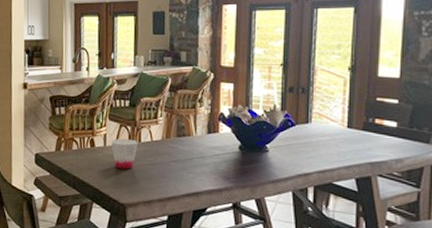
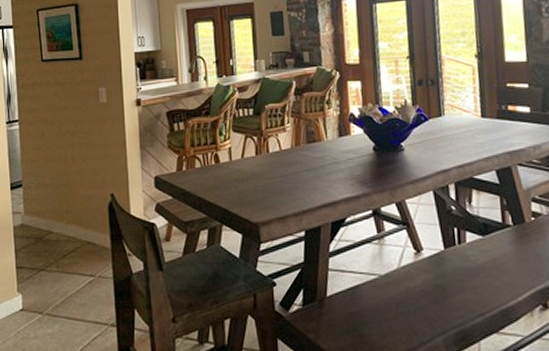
cup: present [111,138,139,170] -> none [237,150,267,185]

